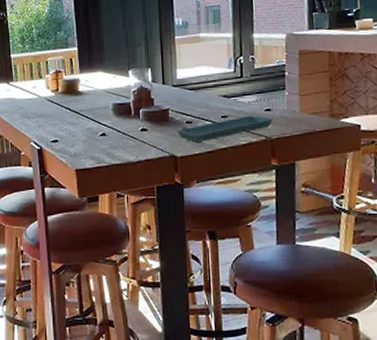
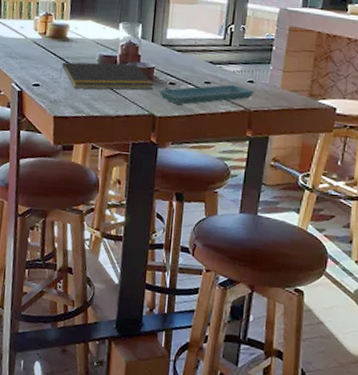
notepad: none [76,108,171,140] -> present [59,62,154,90]

